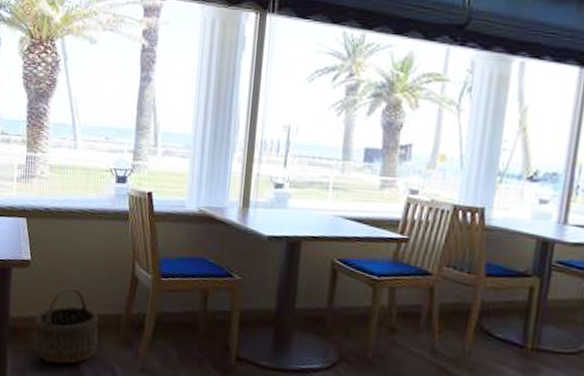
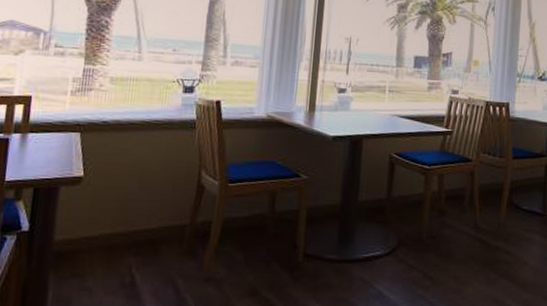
wicker basket: present [34,287,99,364] -> none [83,201,161,286]

